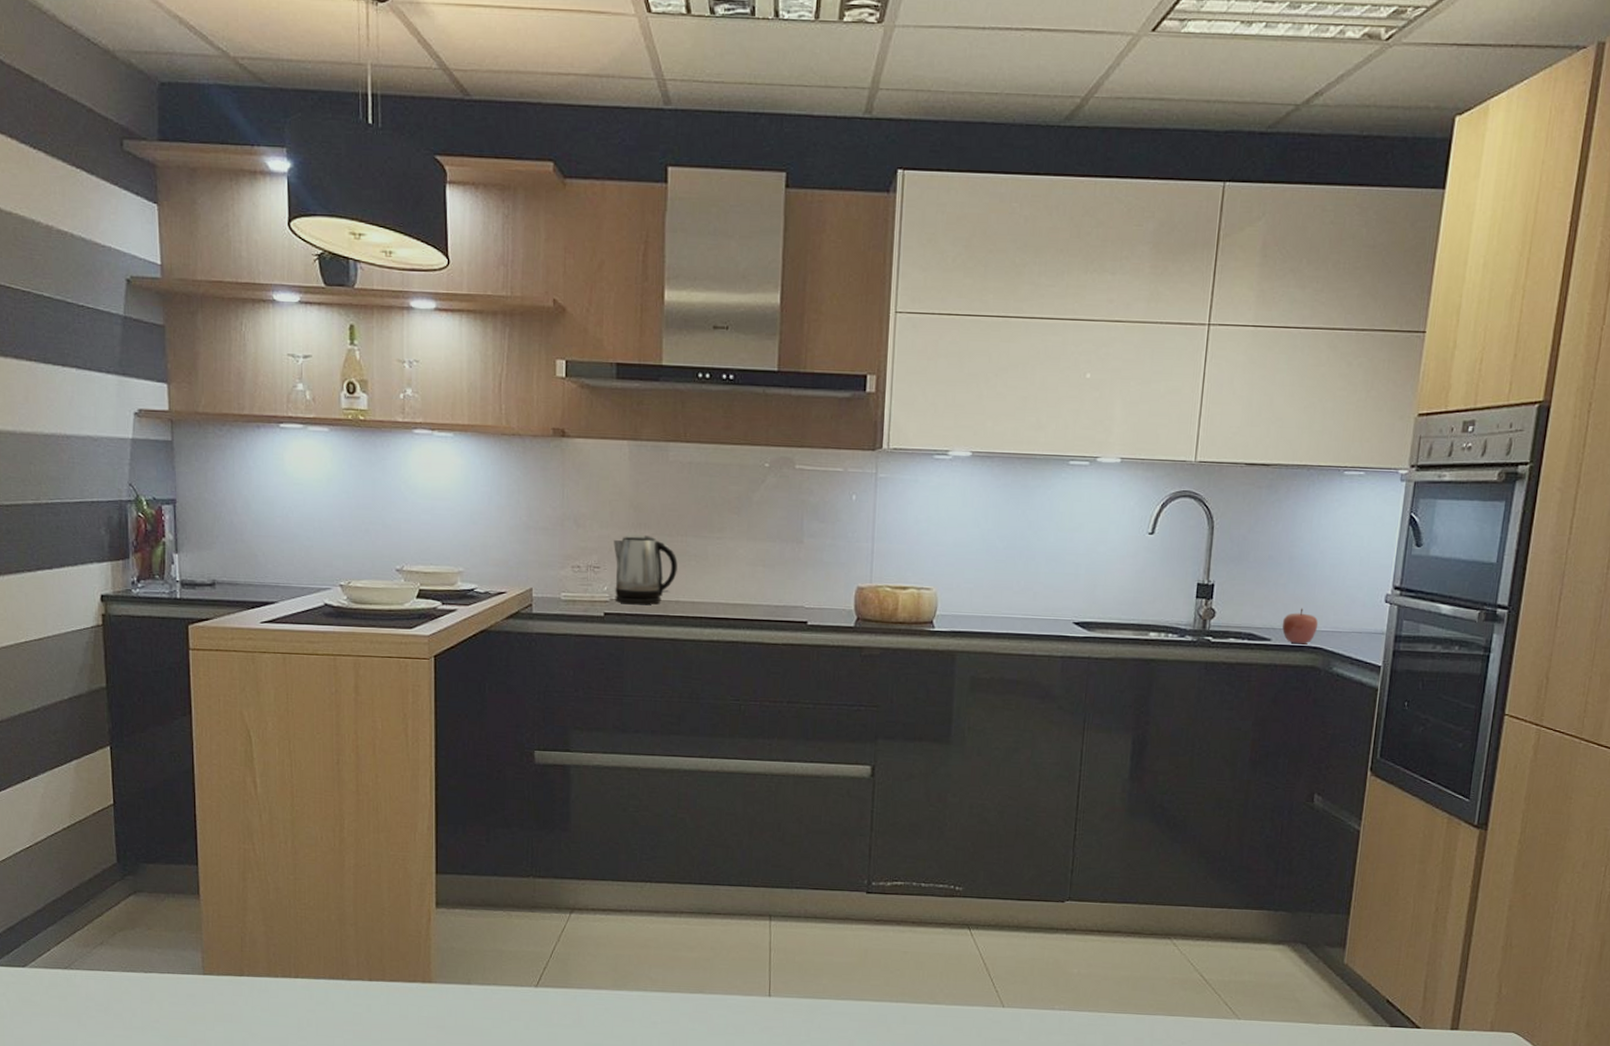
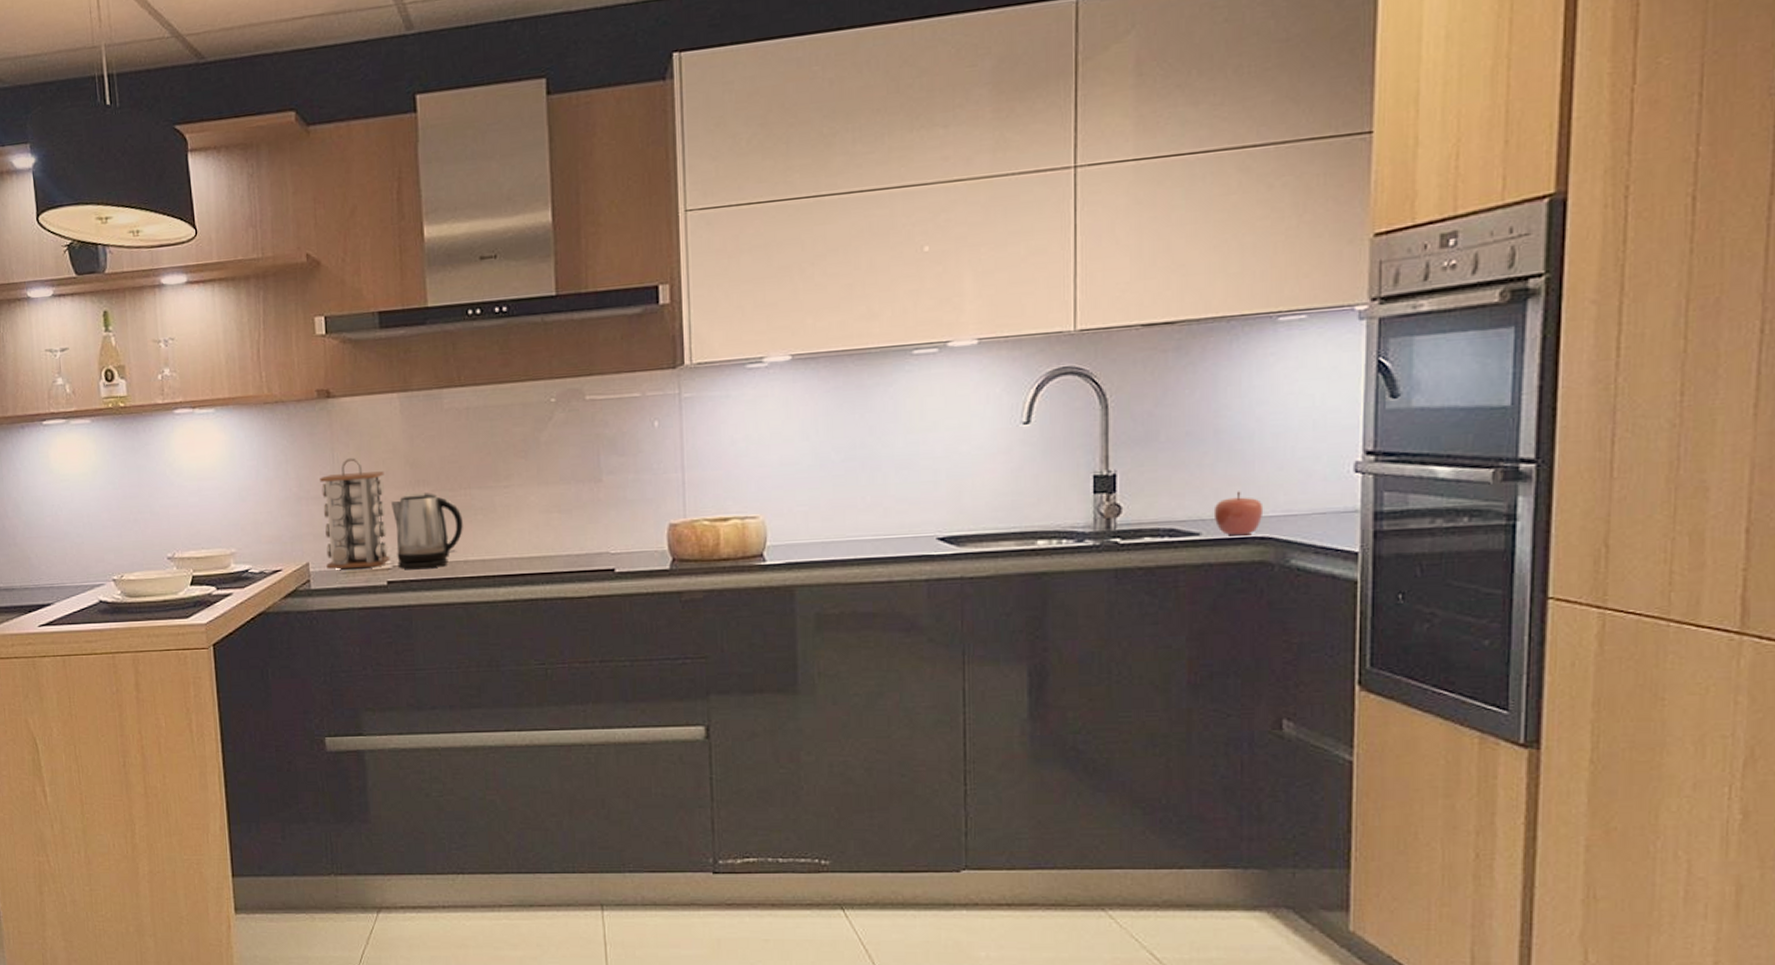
spice rack: none [549,495,610,600] -> present [320,457,391,570]

